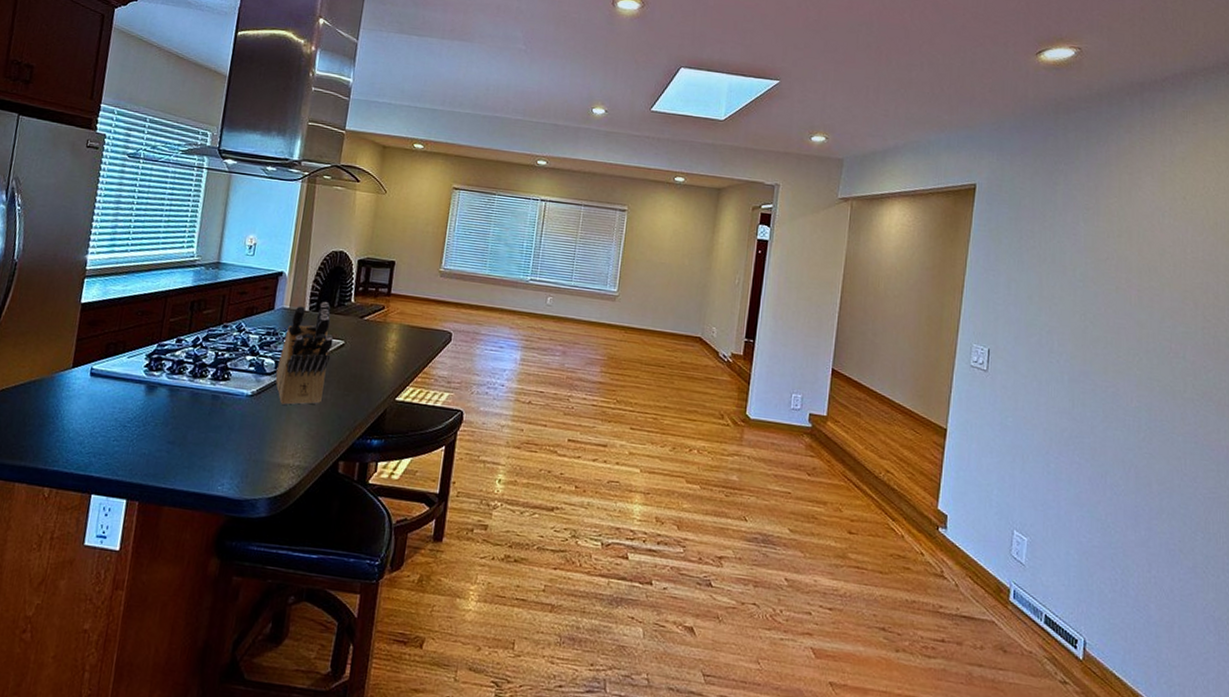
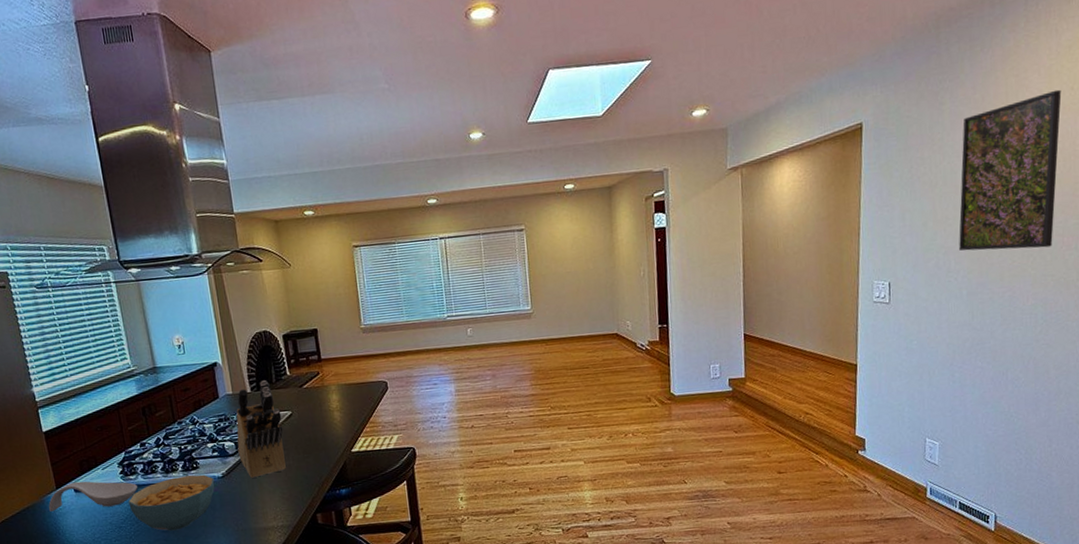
spoon rest: none [56,364,158,401] -> present [48,481,138,512]
cereal bowl: none [142,384,242,445] -> present [128,474,215,531]
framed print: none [1064,195,1174,351] -> present [959,89,1062,251]

